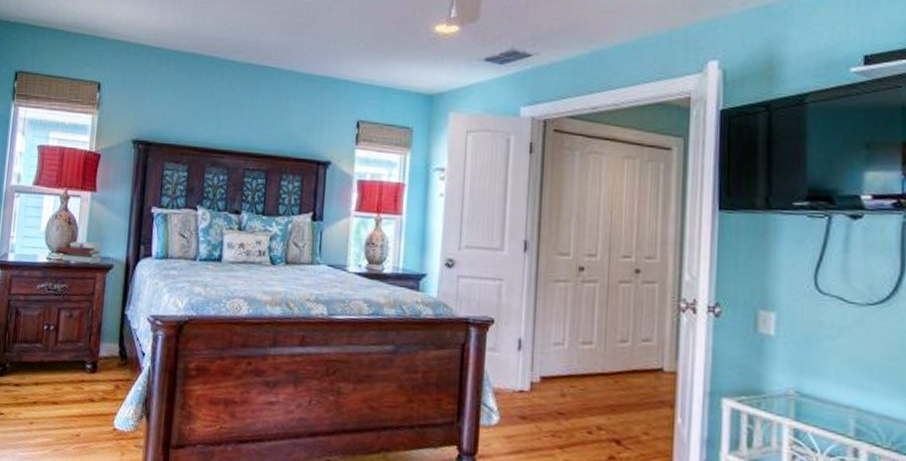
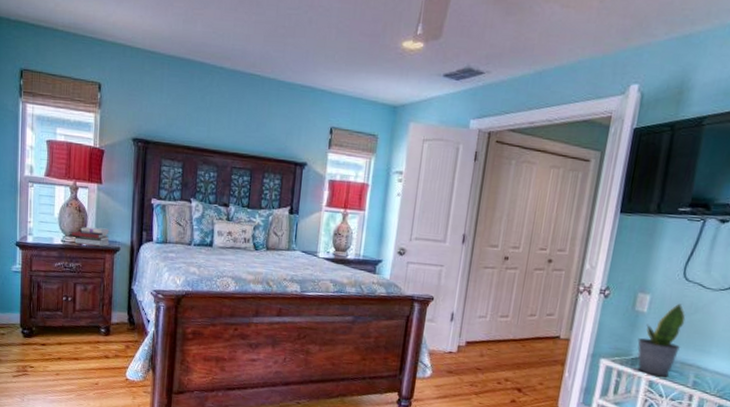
potted plant: none [768,323,829,424] -> present [637,303,686,377]

